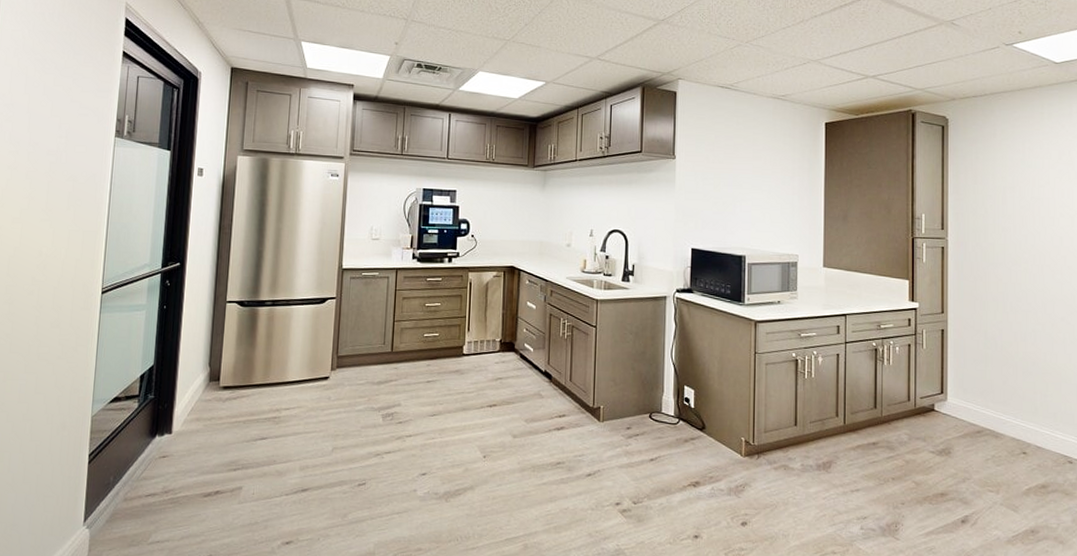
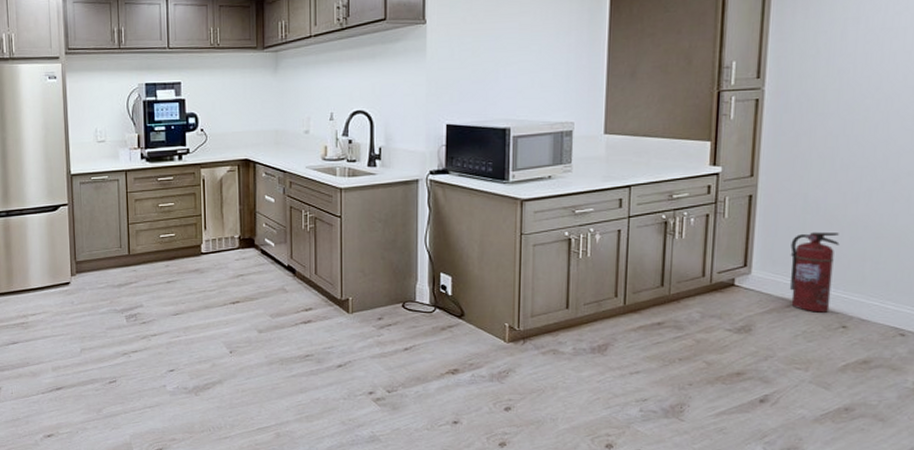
fire extinguisher: none [977,365,1015,439] -> present [789,231,840,313]

